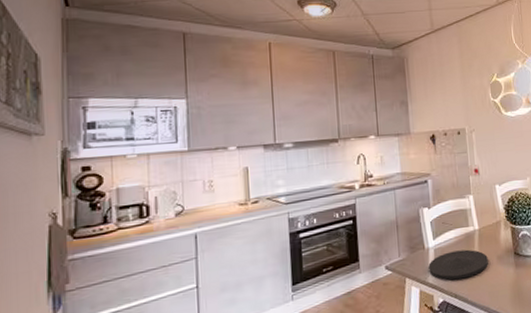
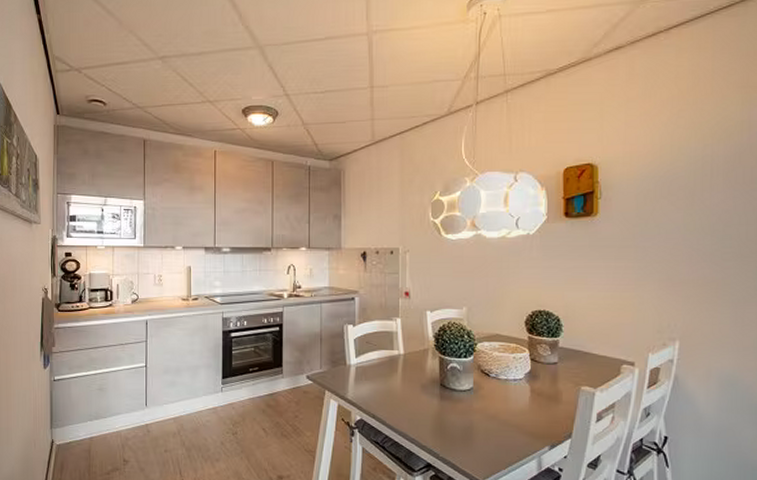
plate: present [428,249,488,281] -> none [349,372,411,401]

